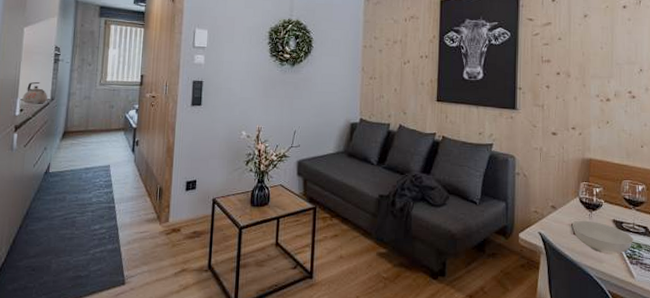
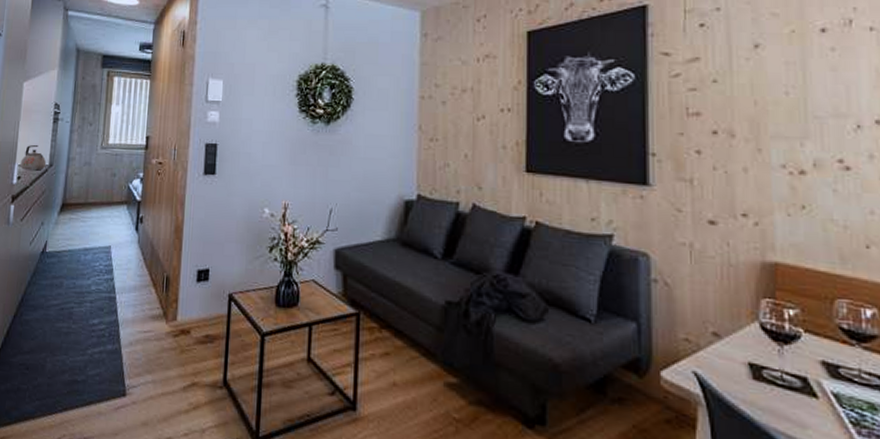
bowl: present [571,220,634,255] -> none [748,358,862,417]

